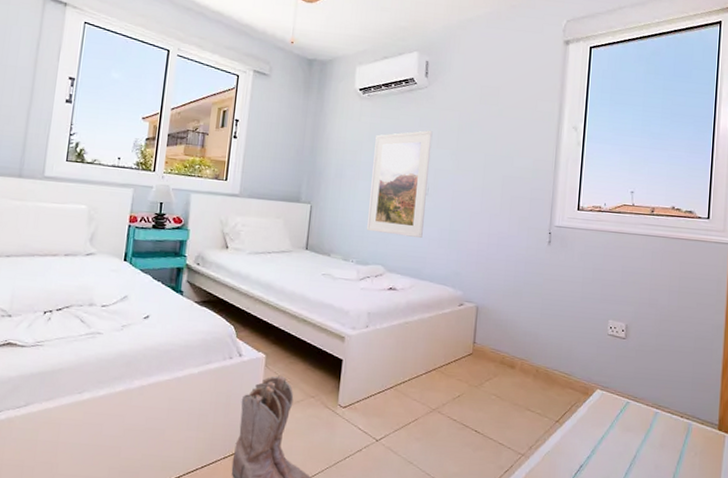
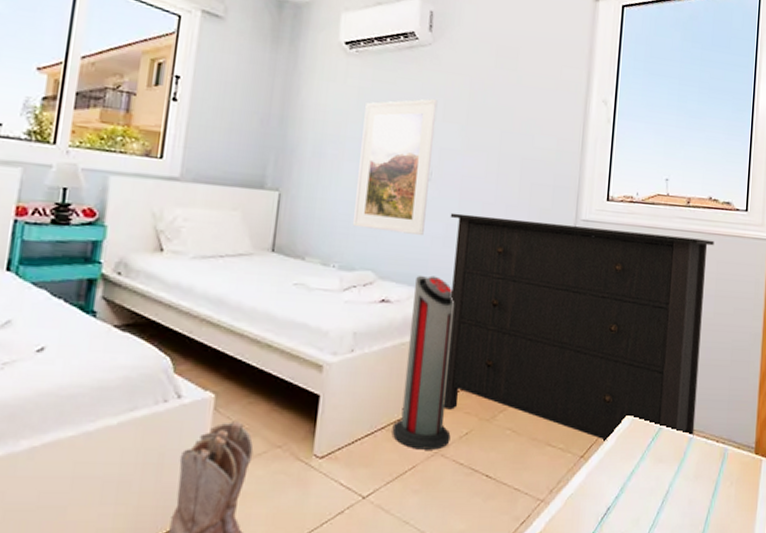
air purifier: none [398,270,449,408] -> present [392,275,455,450]
dresser: none [439,220,677,412] -> present [443,212,714,441]

